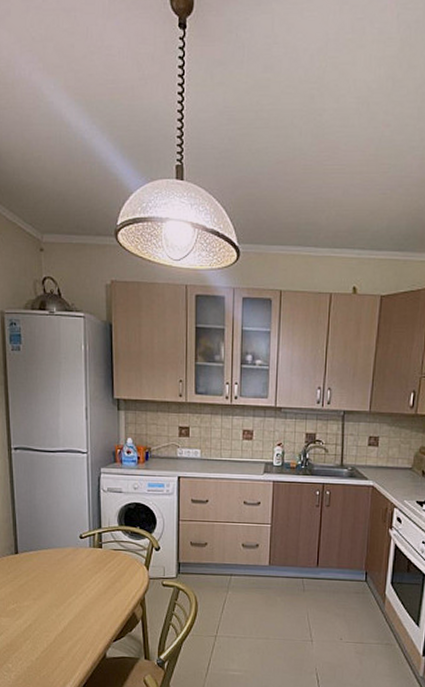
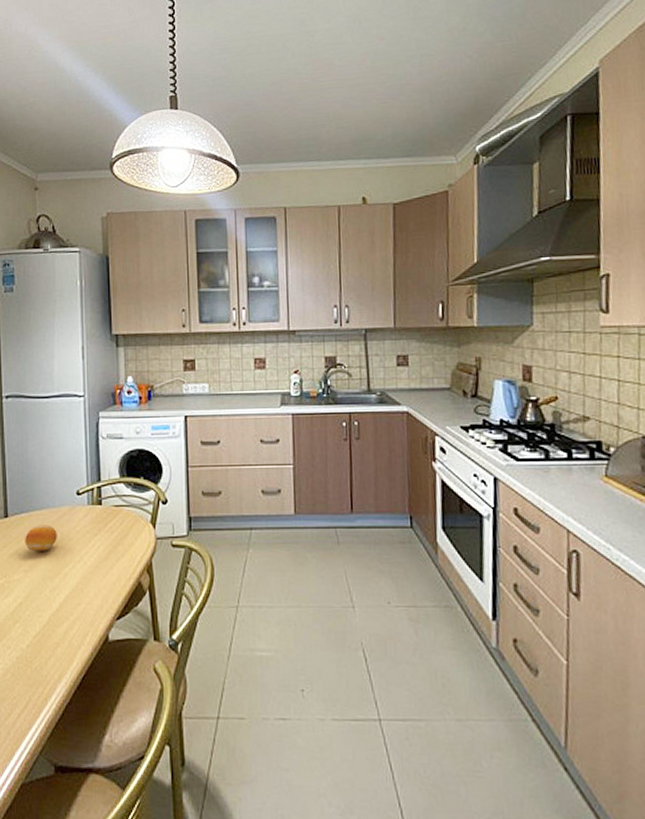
fruit: none [34,562,62,584] -> present [25,525,57,551]

